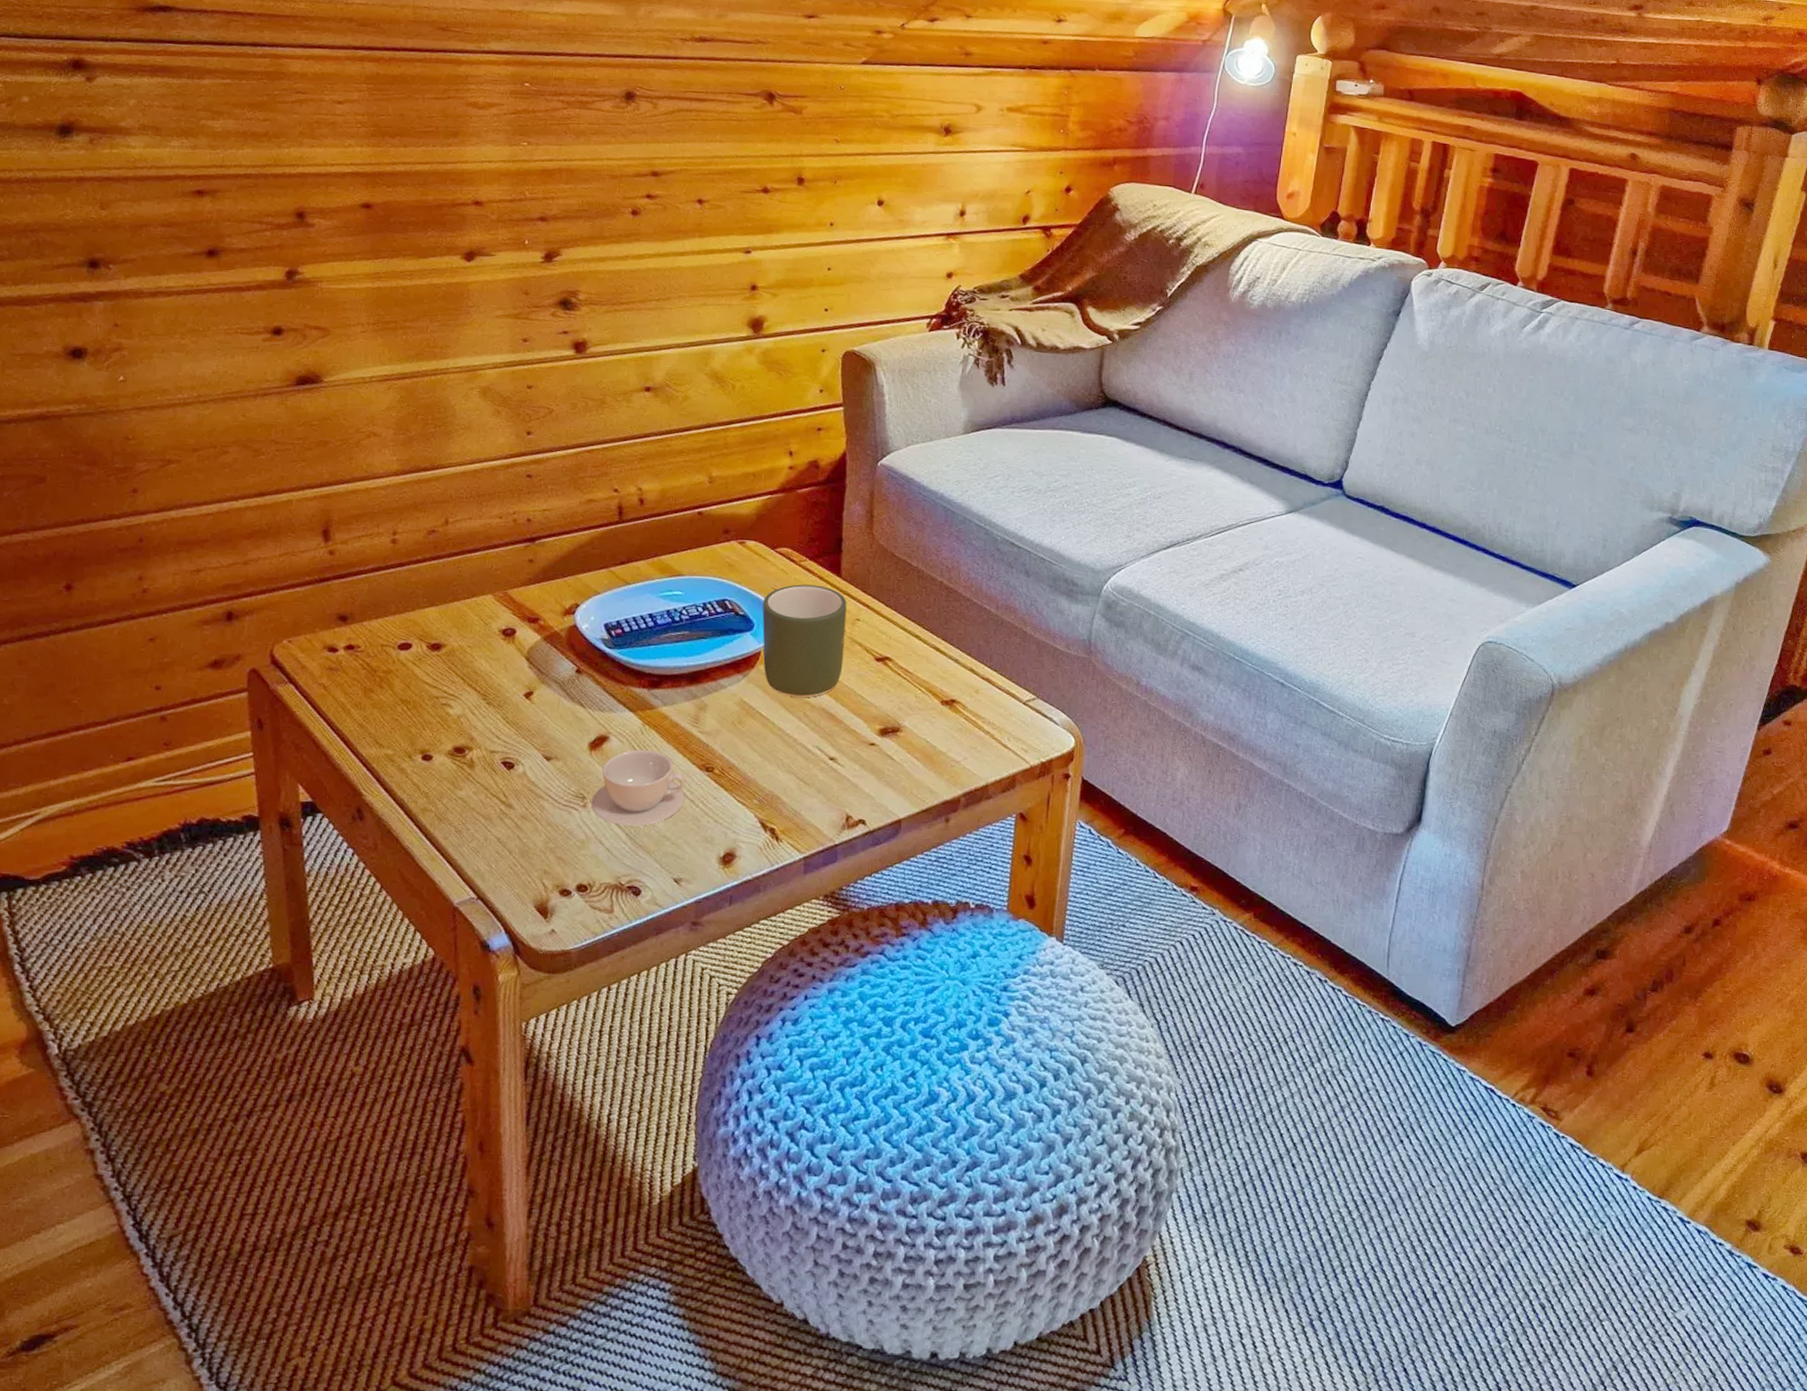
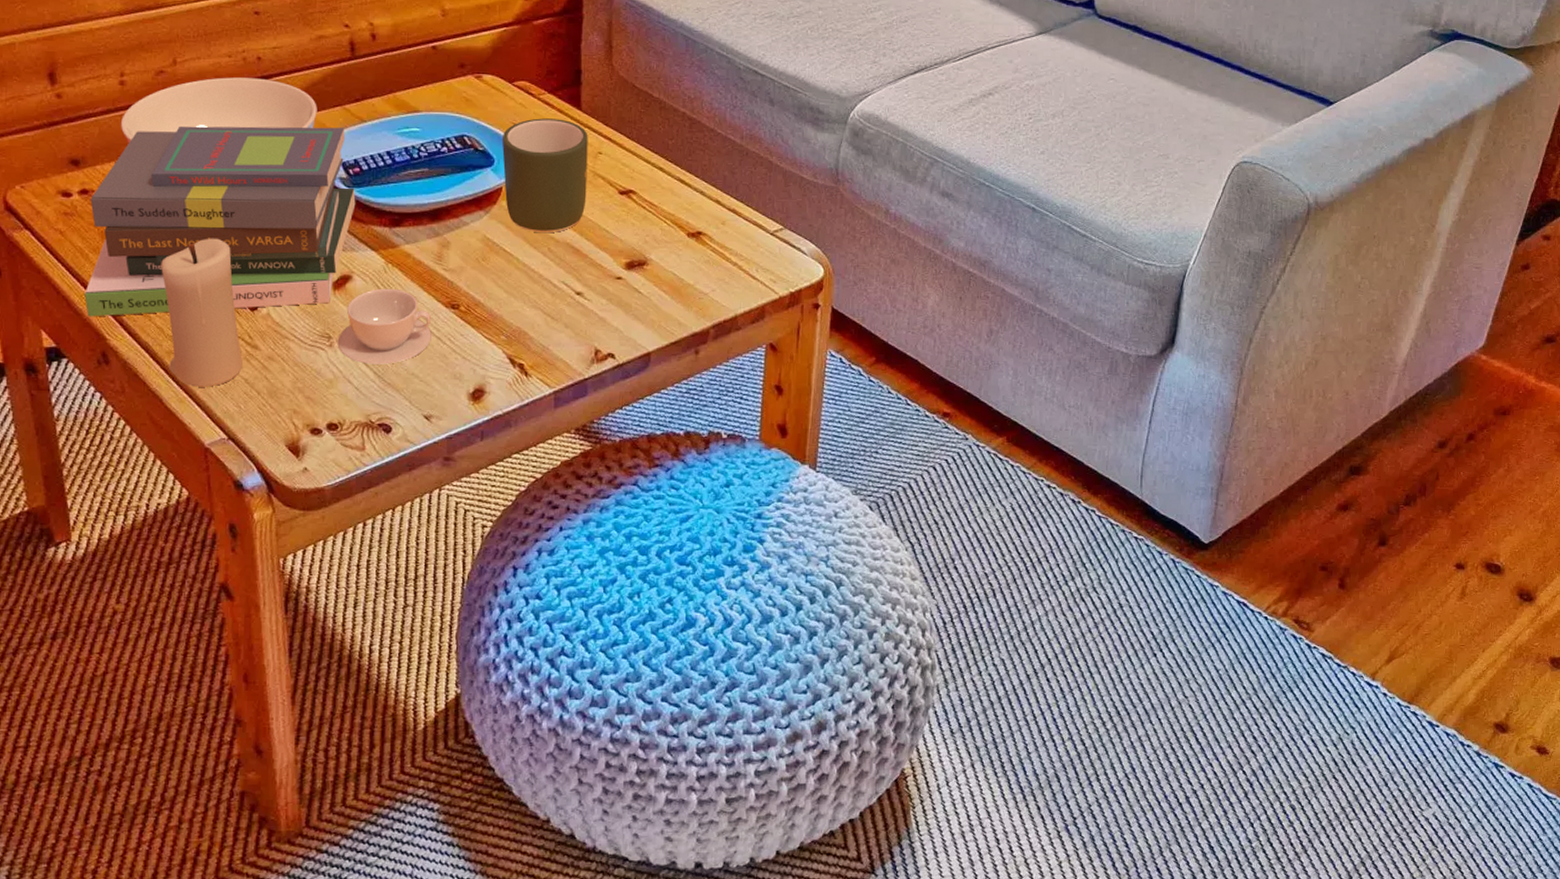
books: none [343,584,617,773] -> present [84,126,356,317]
bowl: none [389,538,584,601] -> present [120,77,317,144]
candle: none [421,695,496,845] -> present [161,238,243,387]

